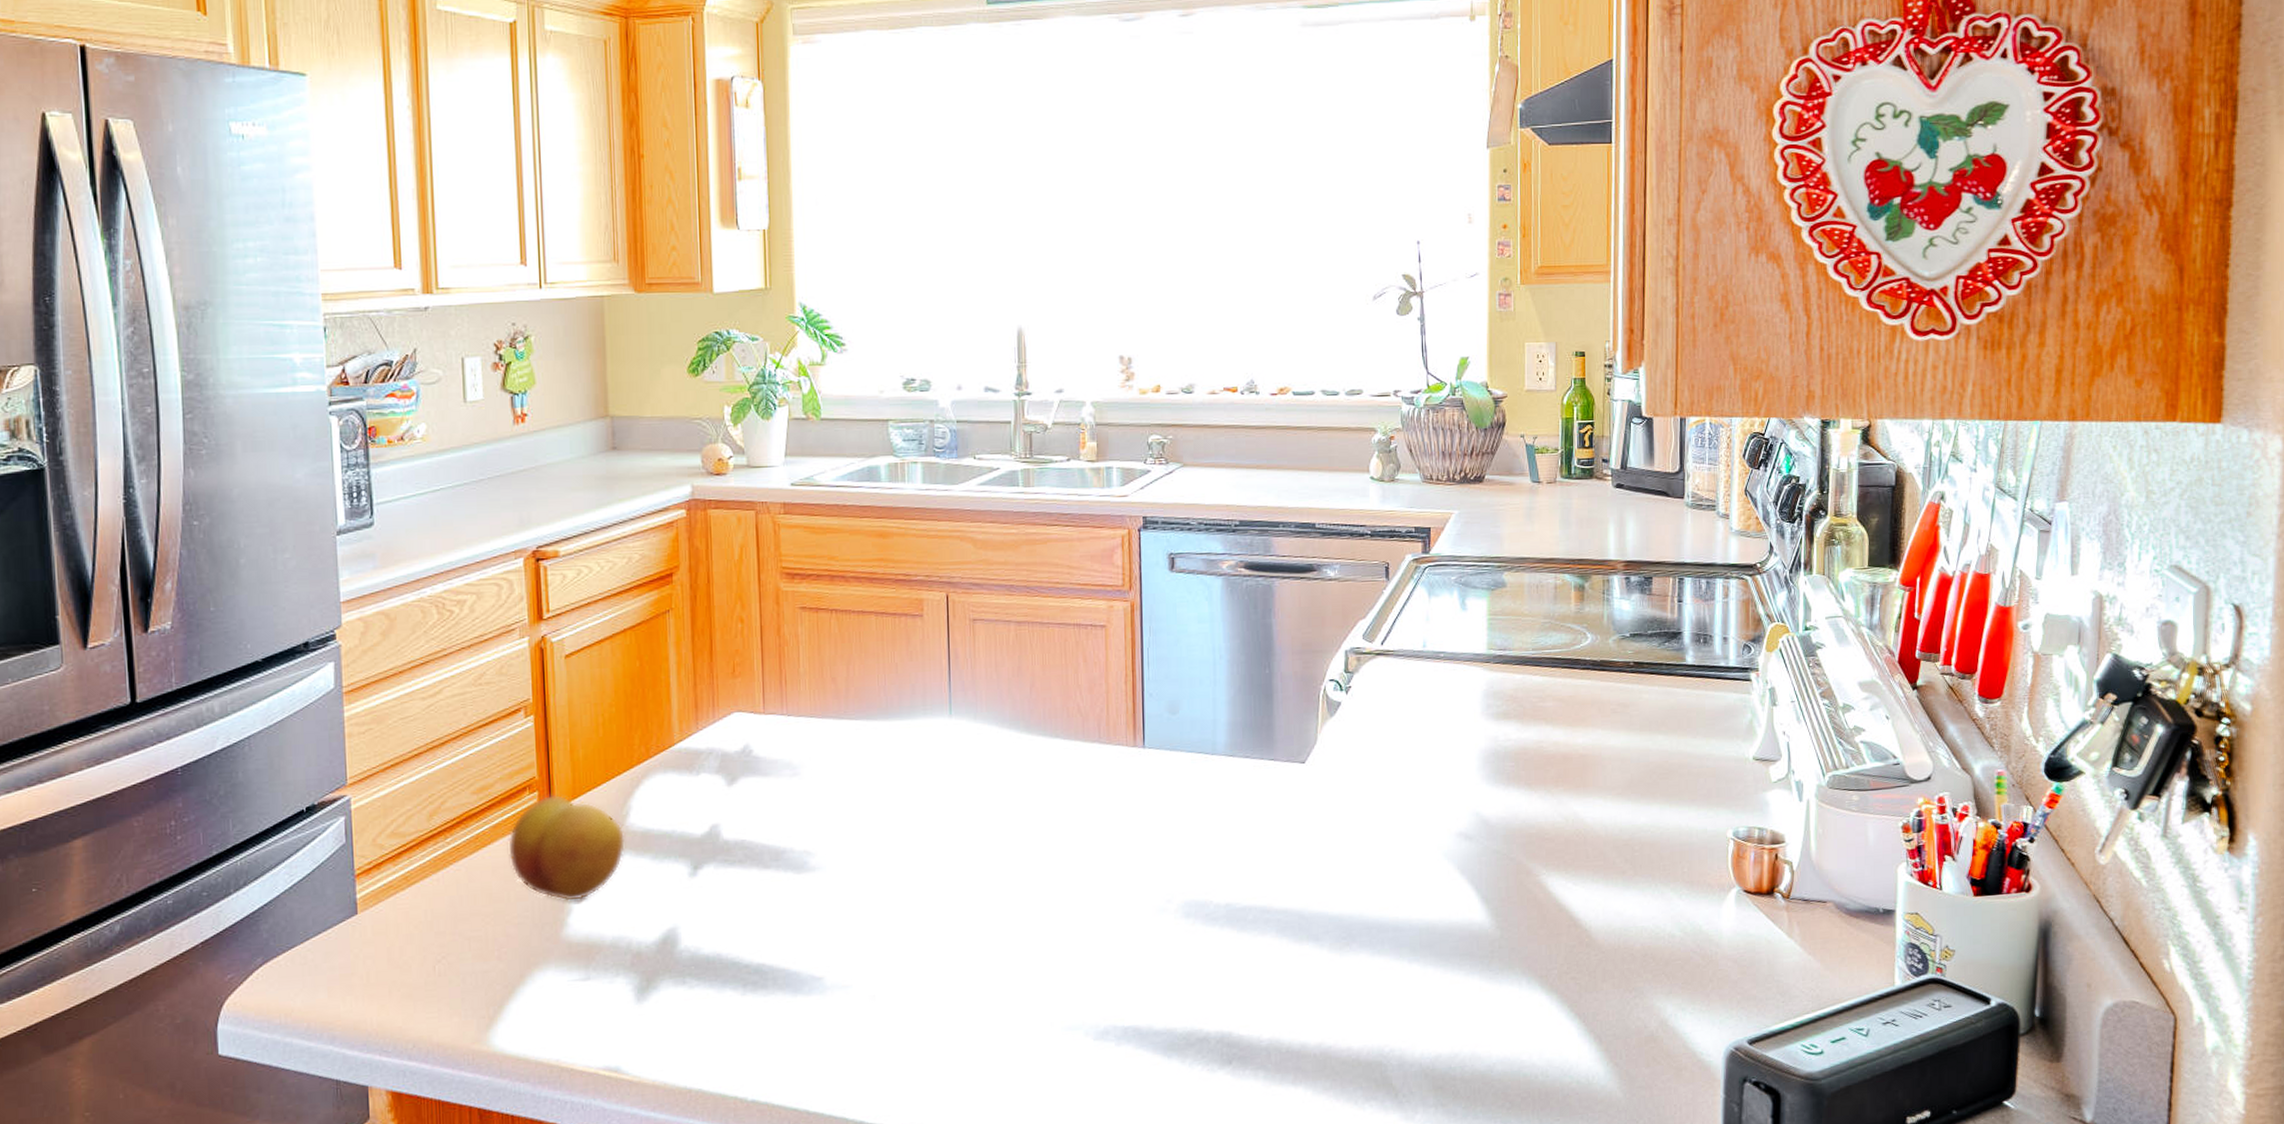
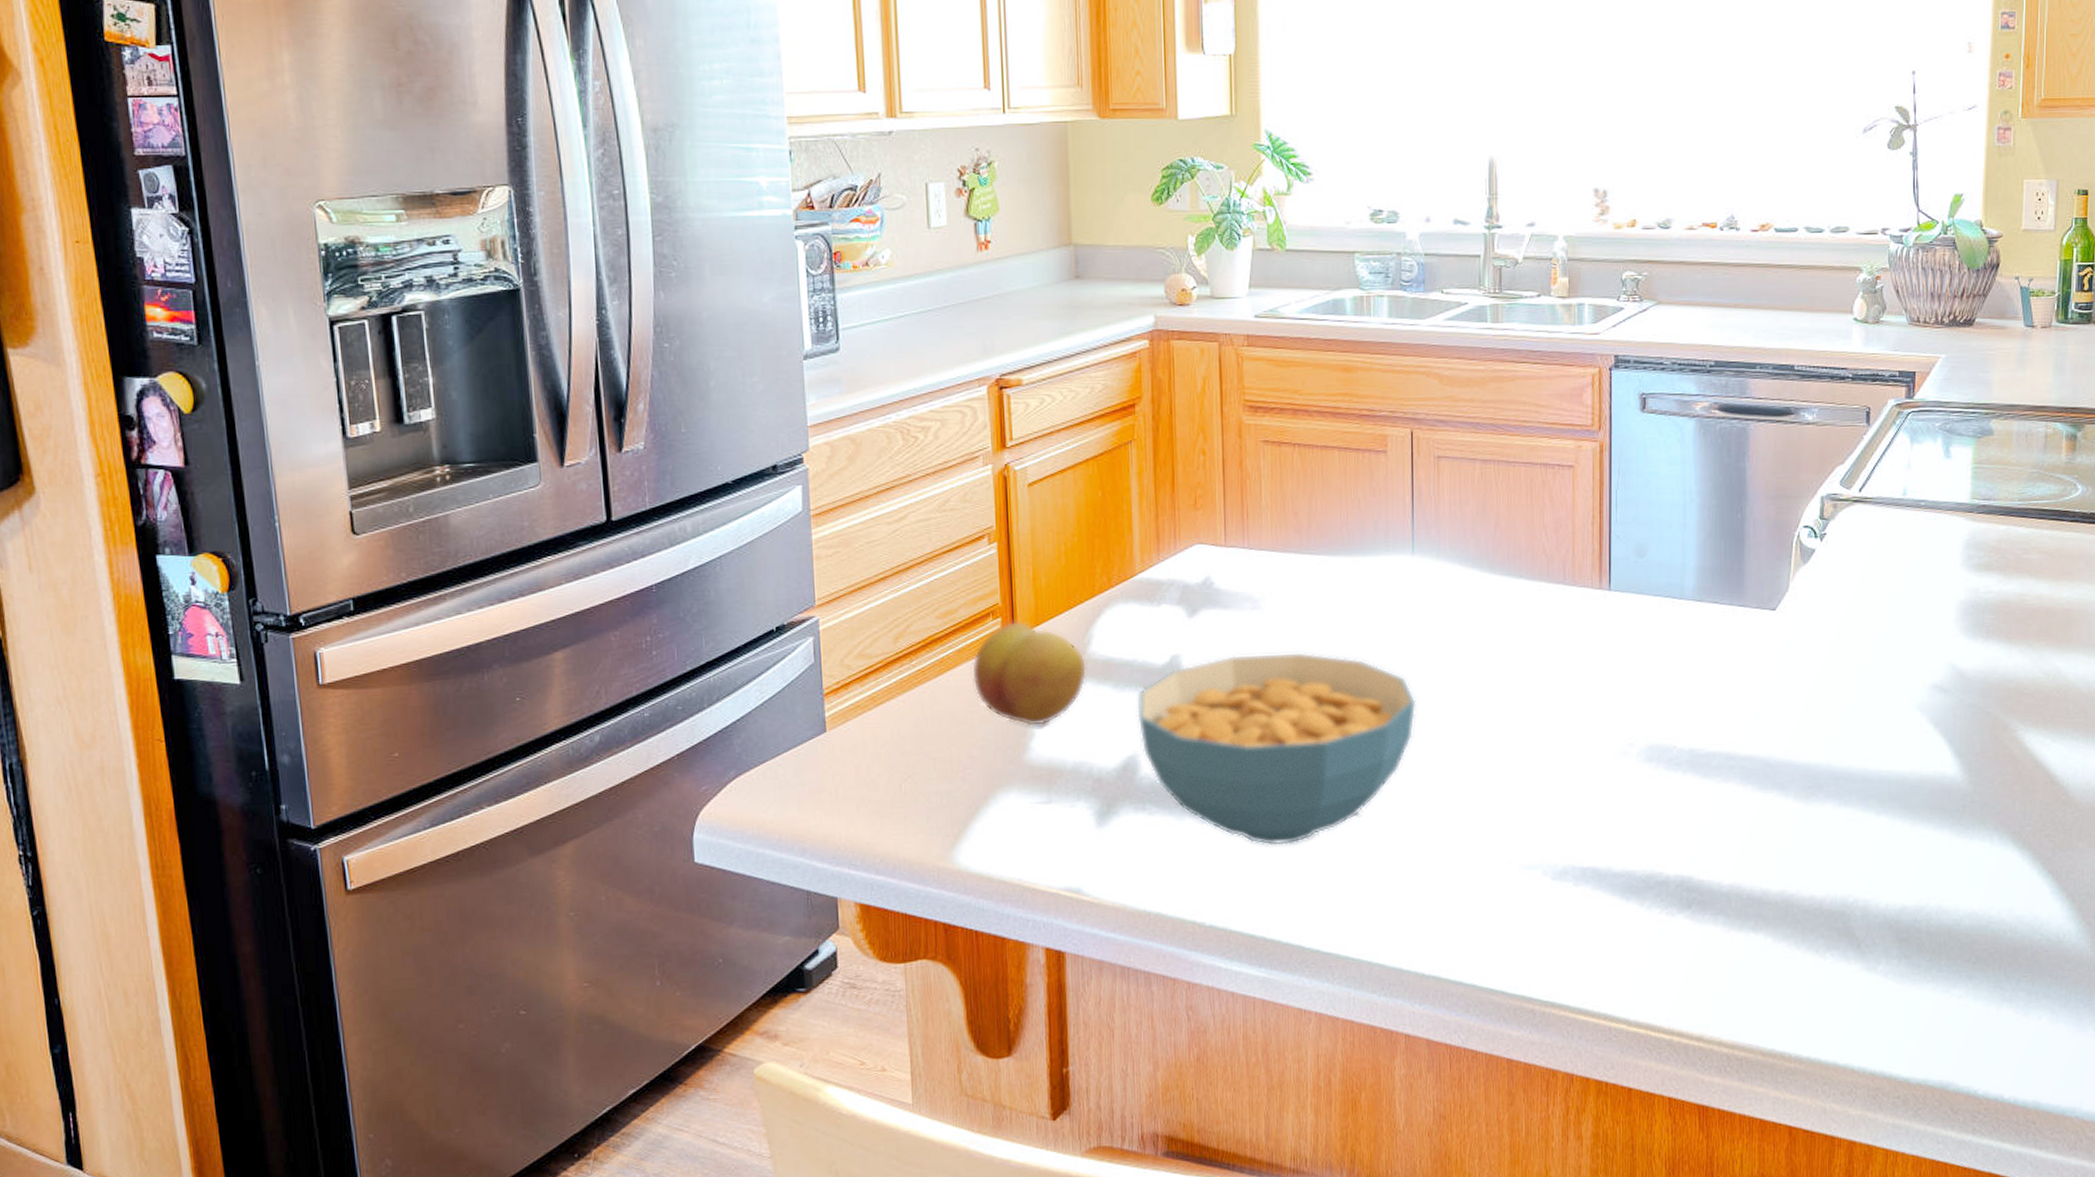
cereal bowl: none [676,817,957,1016] -> present [1137,651,1416,846]

